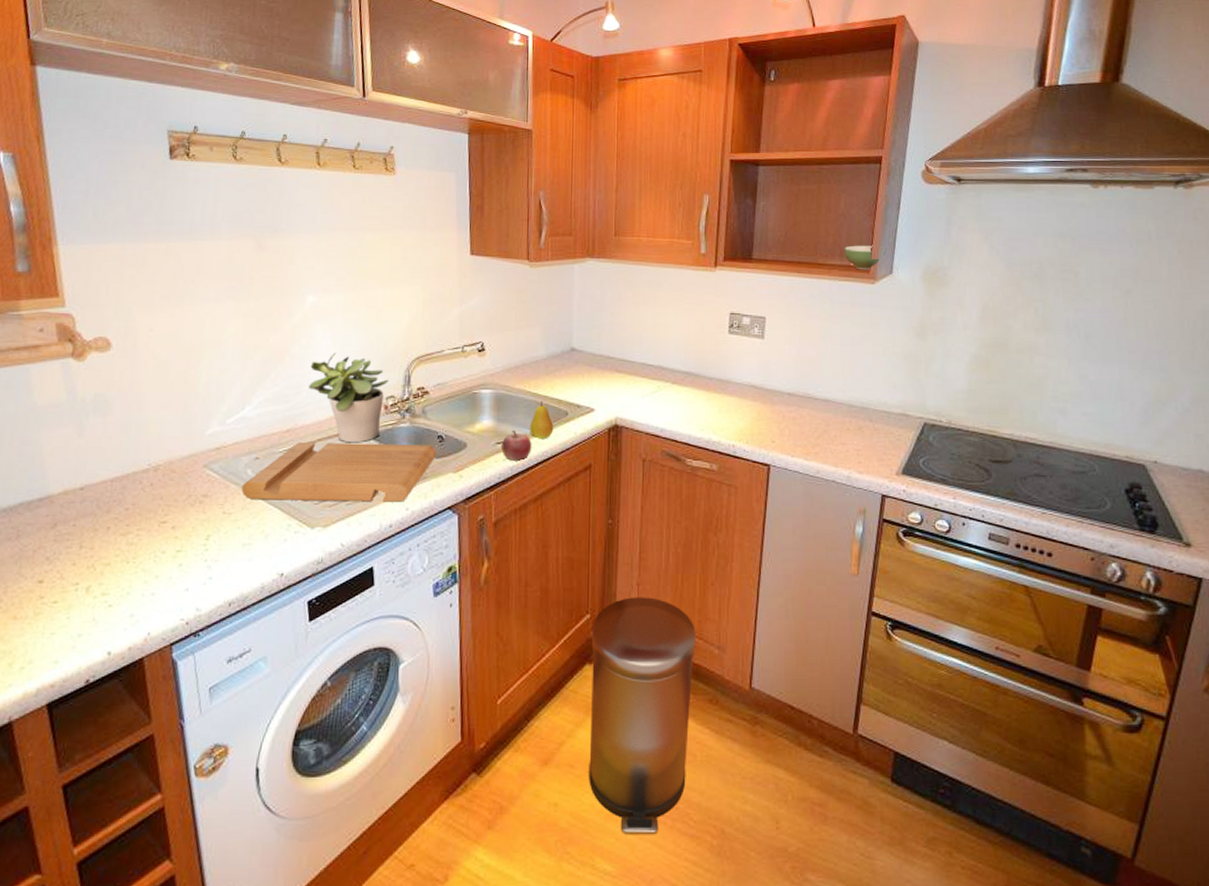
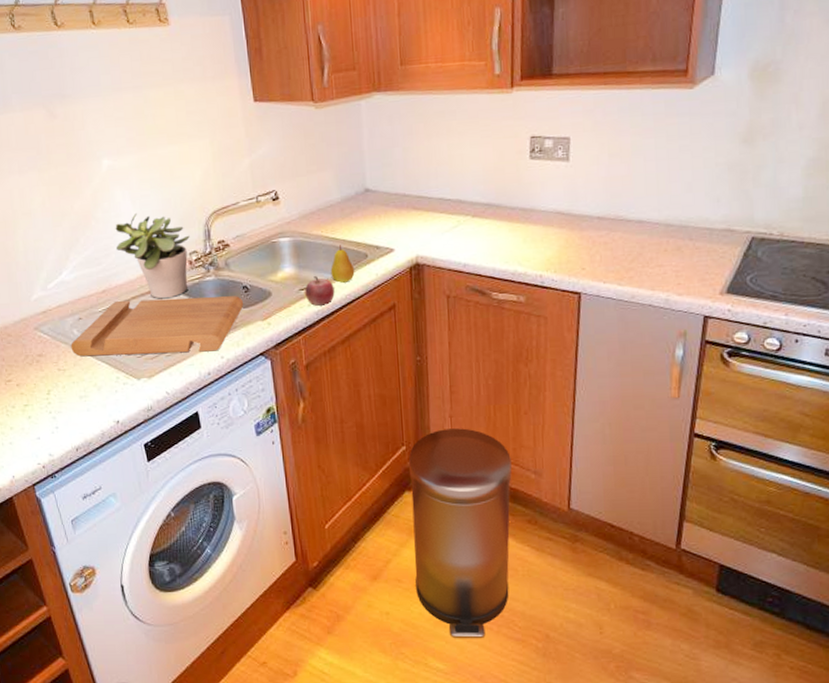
bowl: present [843,245,886,272] -> none [656,44,707,76]

